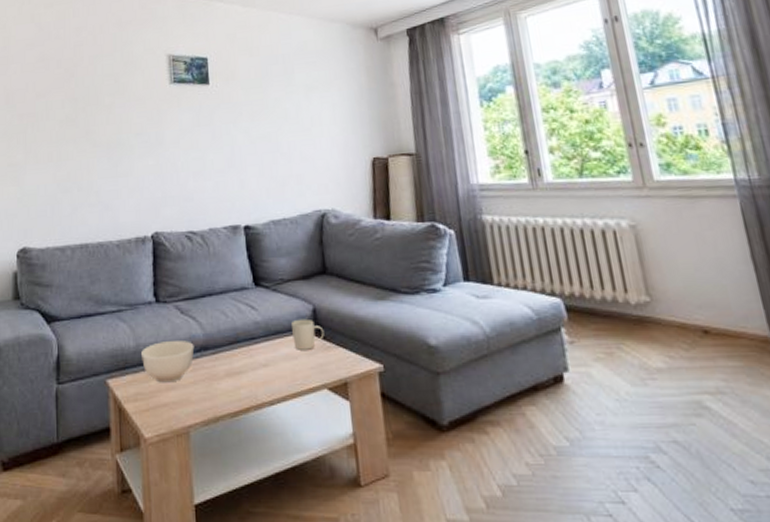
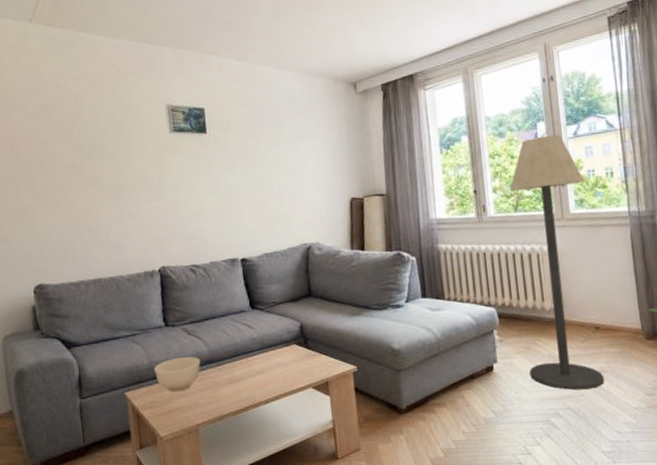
mug: present [290,318,324,350] -> none [282,333,310,359]
floor lamp: none [570,84,724,417] -> present [509,134,605,390]

